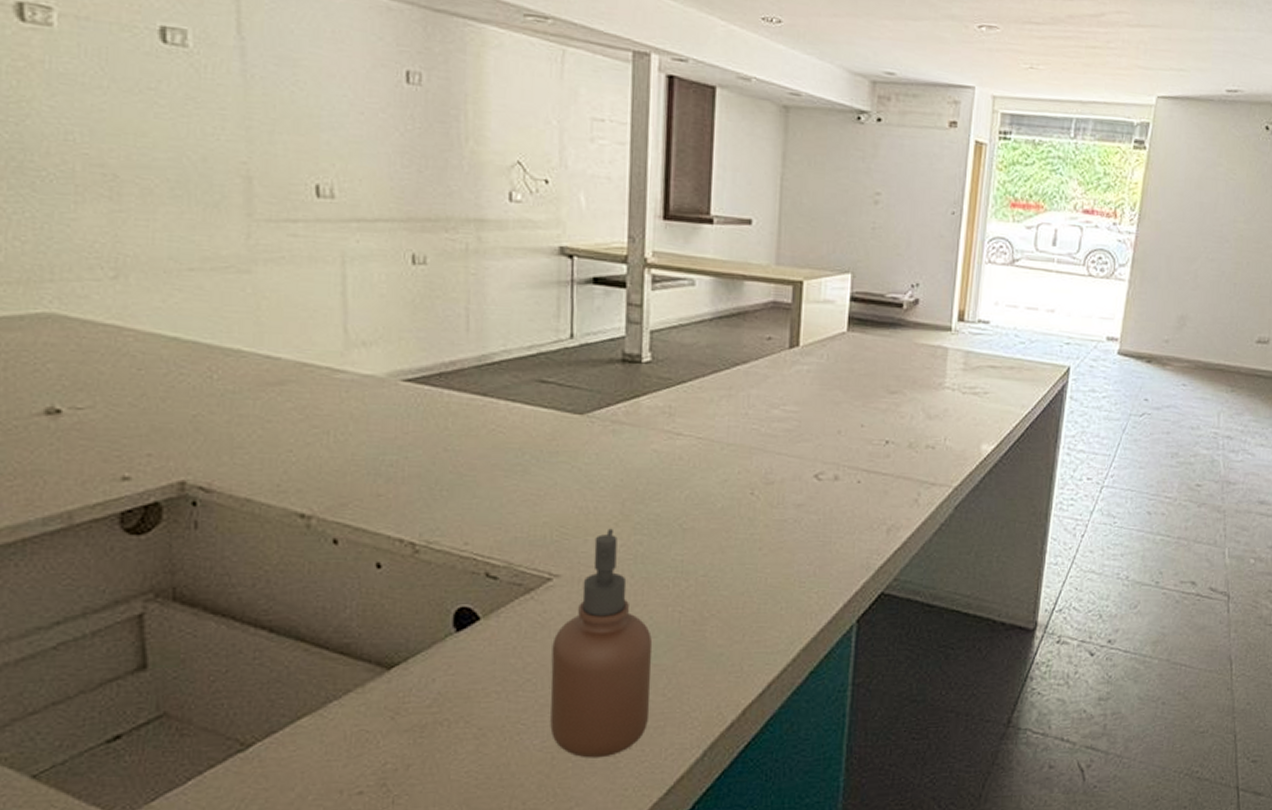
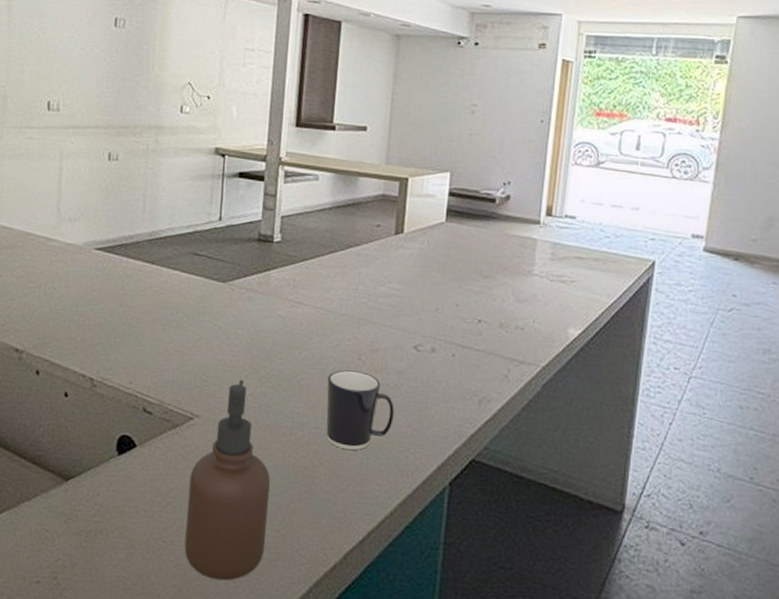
mug: none [715,507,794,597] -> present [326,370,395,451]

